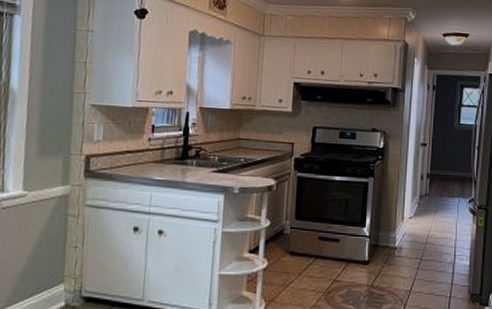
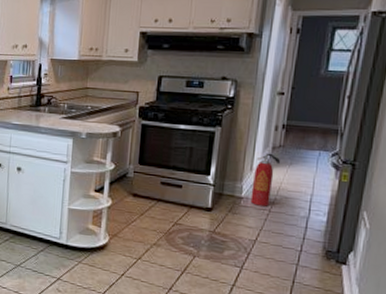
fire extinguisher: none [404,201,427,255] -> present [250,153,280,207]

